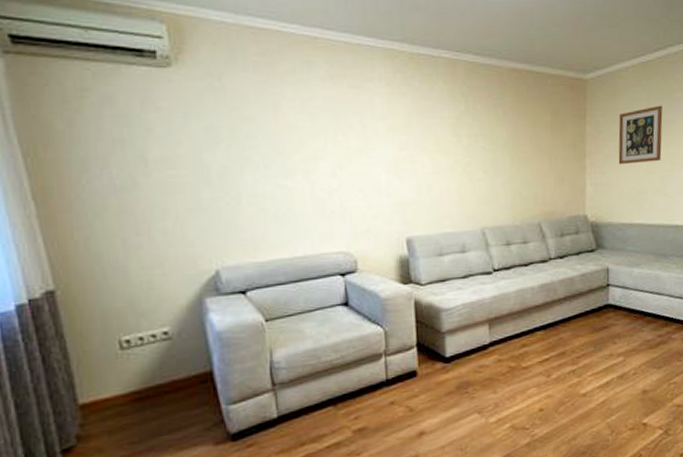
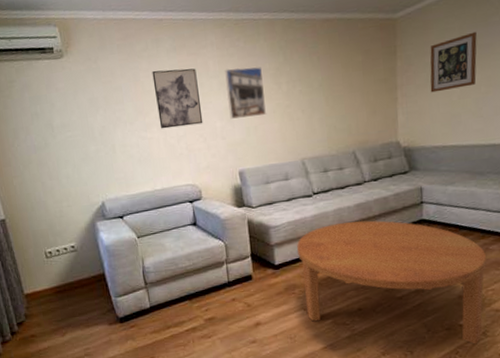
wall art: none [299,101,364,178] -> present [152,68,203,129]
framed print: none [394,111,442,173] -> present [225,67,266,119]
coffee table: none [473,304,670,445] -> present [297,220,487,345]

